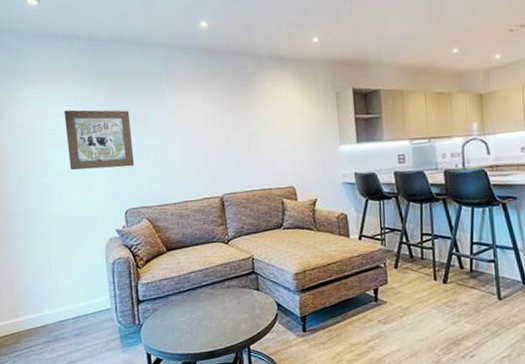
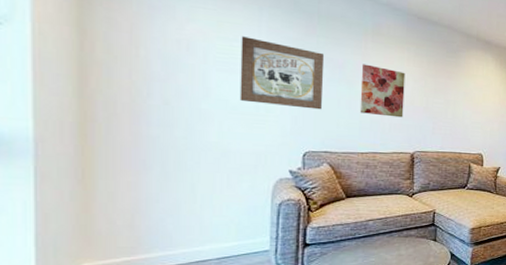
wall art: none [162,111,208,163] -> present [359,64,406,118]

